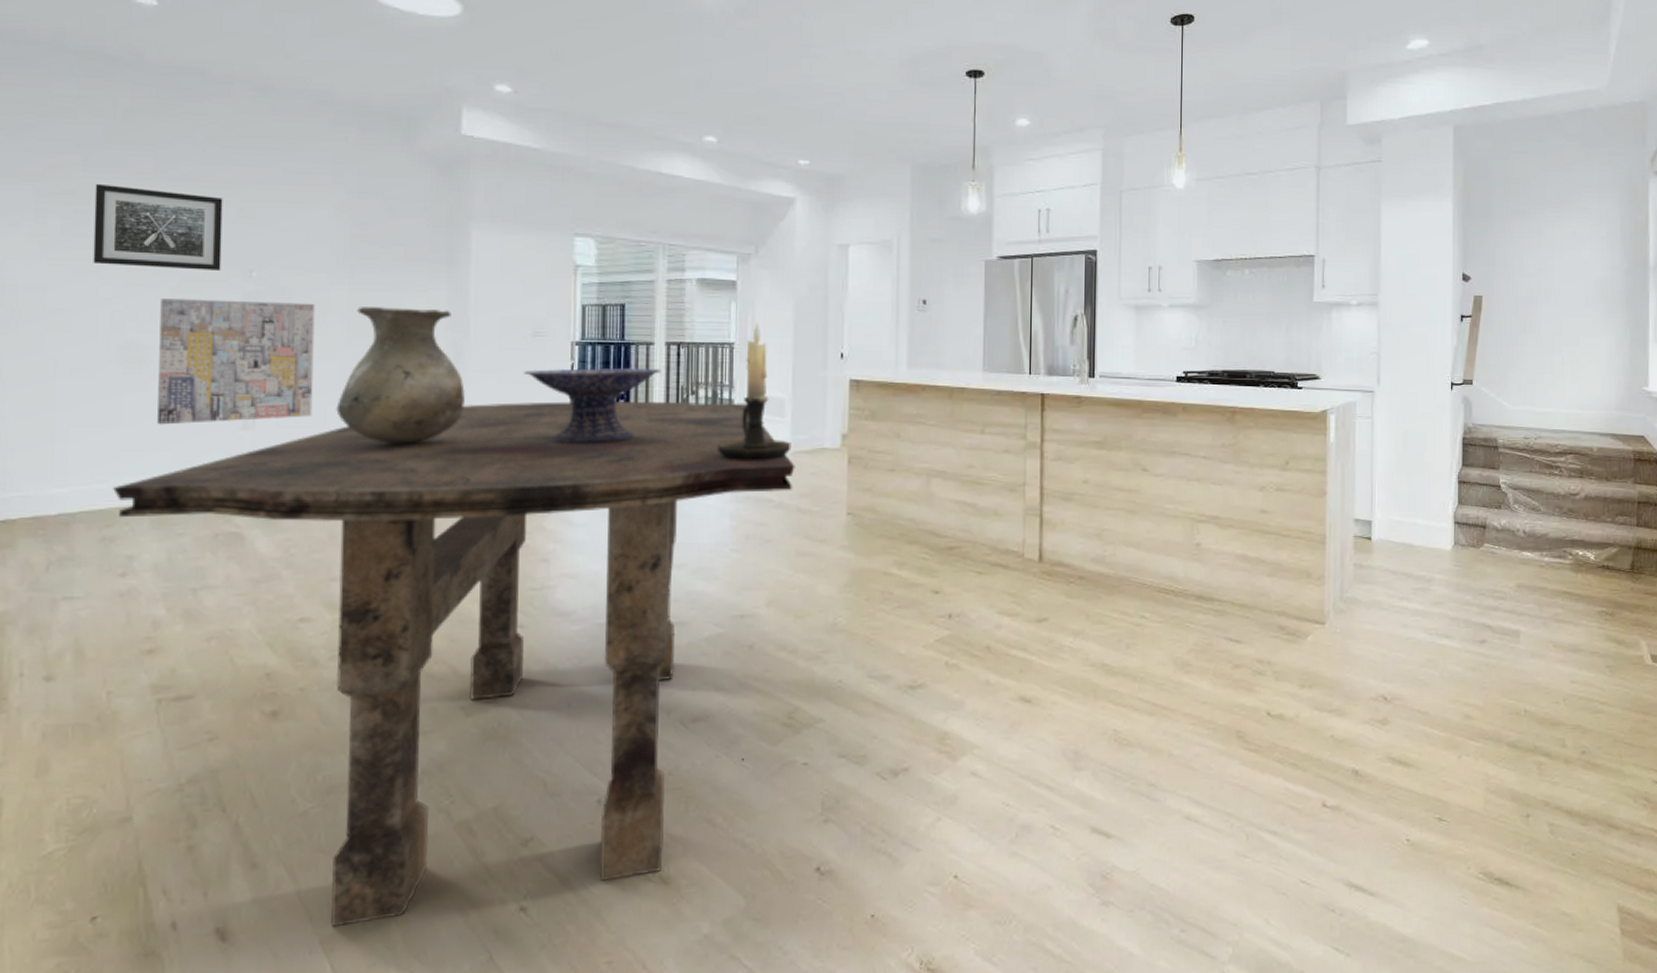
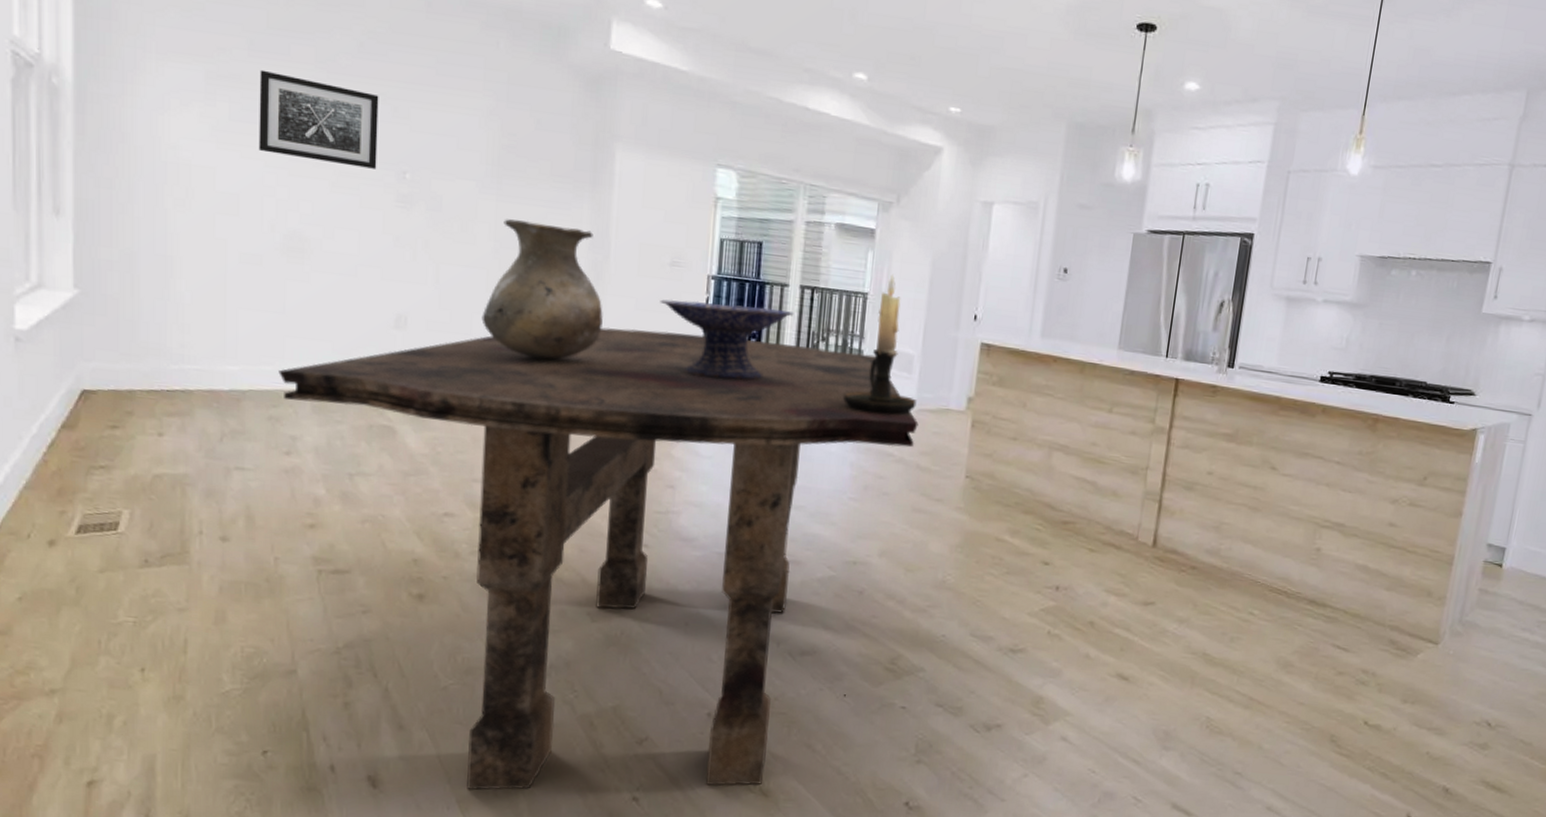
wall art: present [157,298,315,425] -> none [318,192,464,323]

